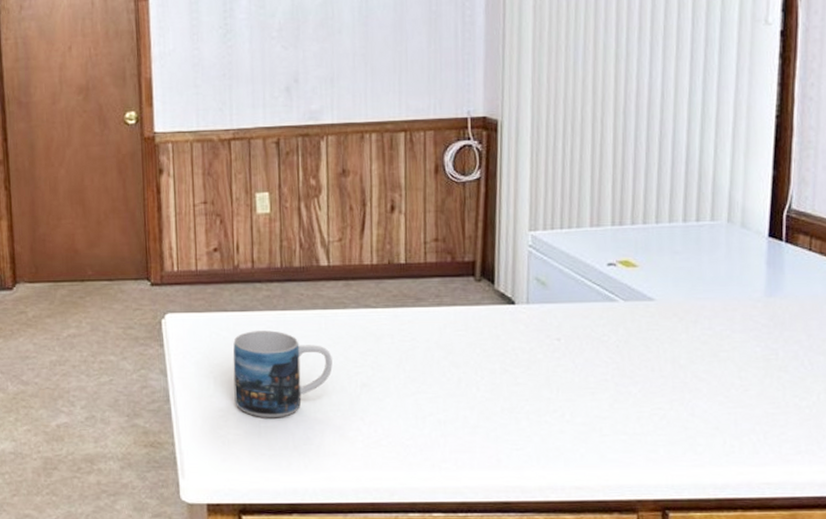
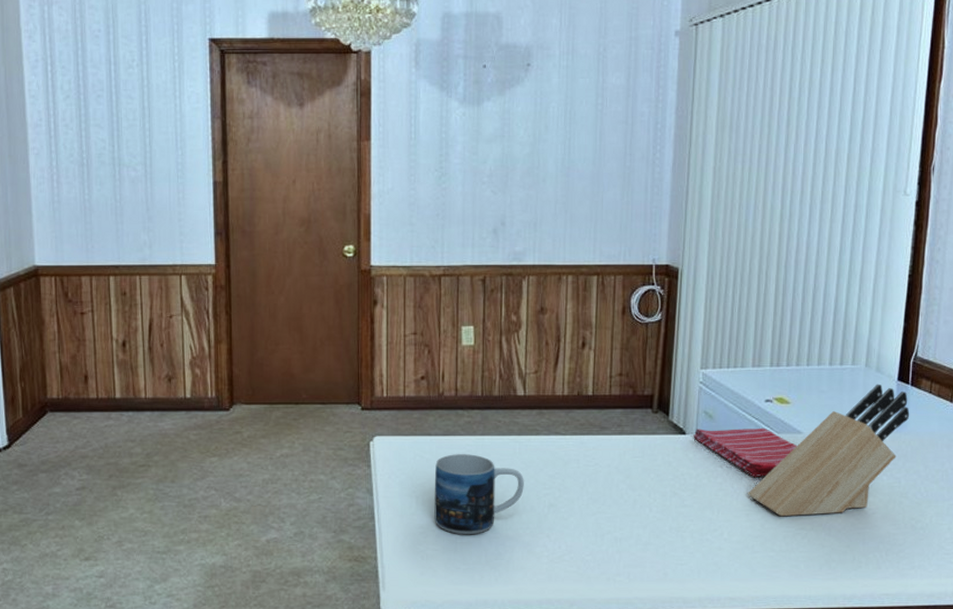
dish towel: none [524,294,648,350] -> present [693,427,797,477]
knife block: none [592,241,786,395] -> present [748,384,910,517]

